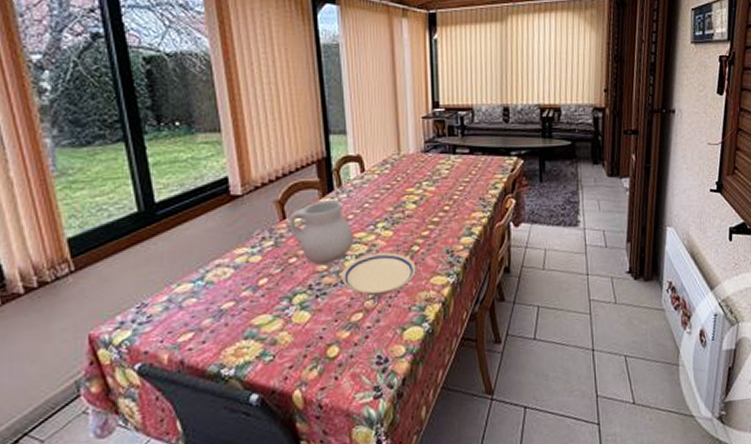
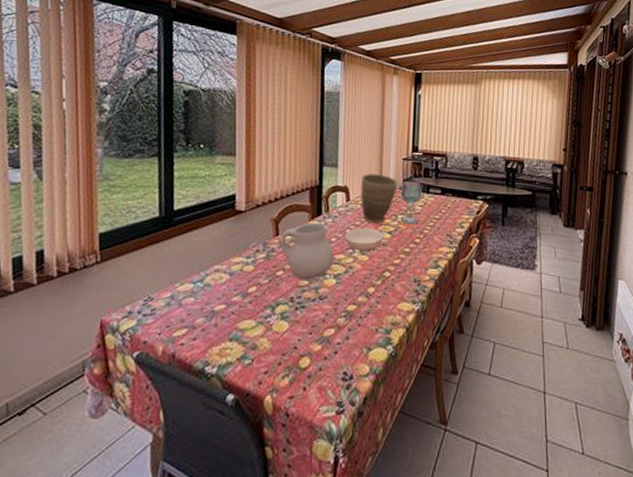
plate: present [341,252,416,295] -> none [319,274,386,313]
bowl: none [362,199,408,227] -> present [344,227,384,252]
vase: none [375,138,419,194] -> present [360,173,398,224]
wine glass: none [423,141,449,191] -> present [400,180,423,225]

